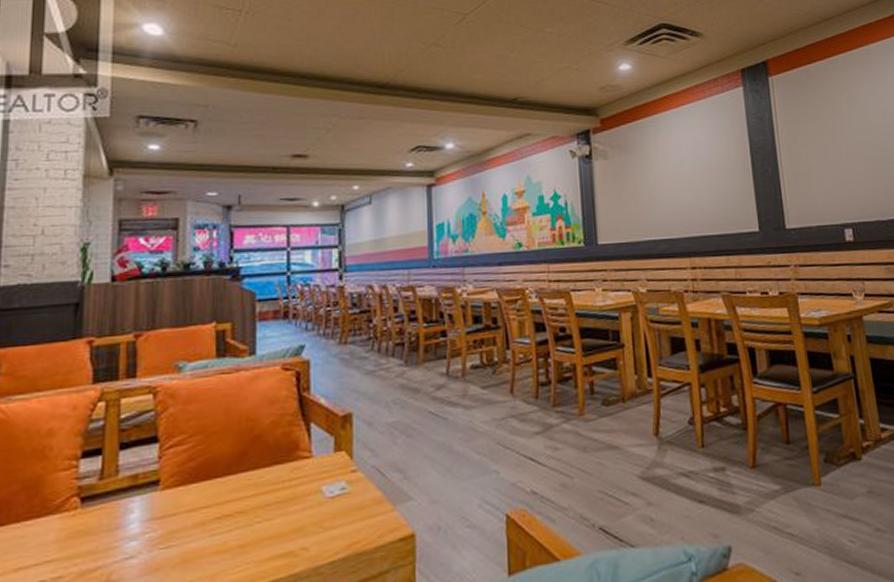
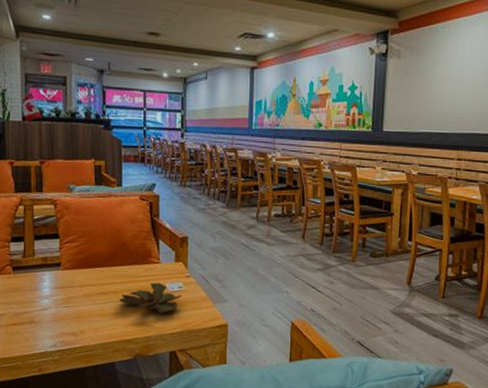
succulent plant: none [250,486,346,534] -> present [119,282,182,314]

